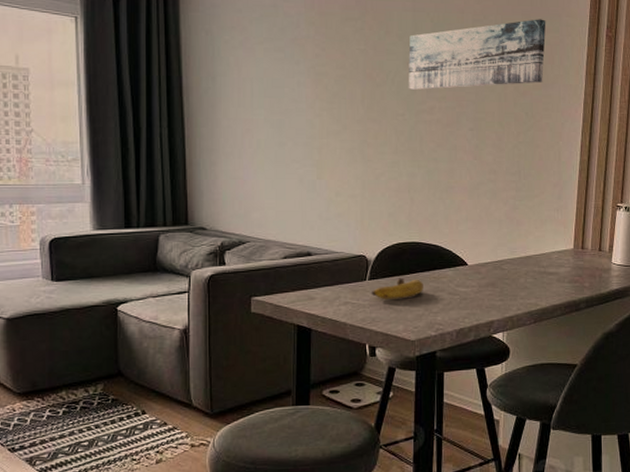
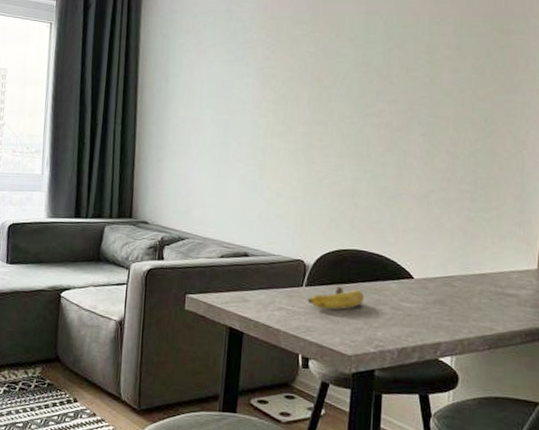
wall art: present [408,19,546,90] -> none [357,21,511,93]

